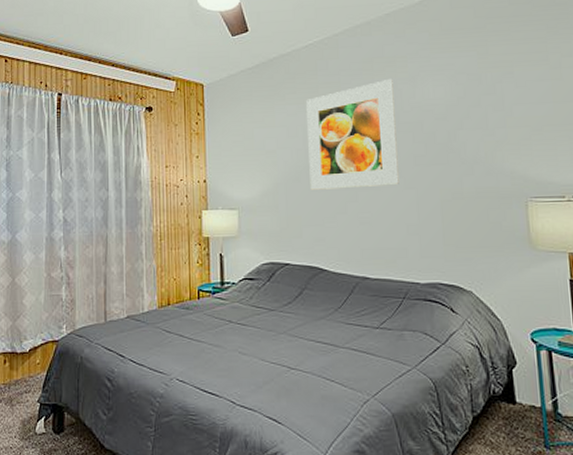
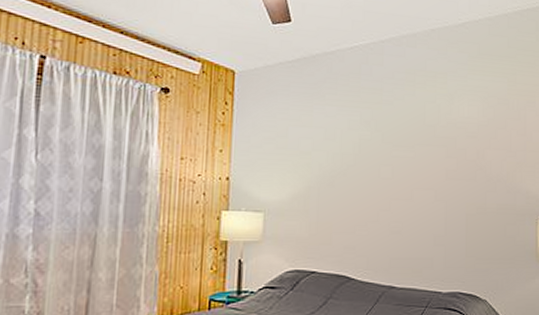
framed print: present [306,78,399,190] -> none [344,92,433,197]

